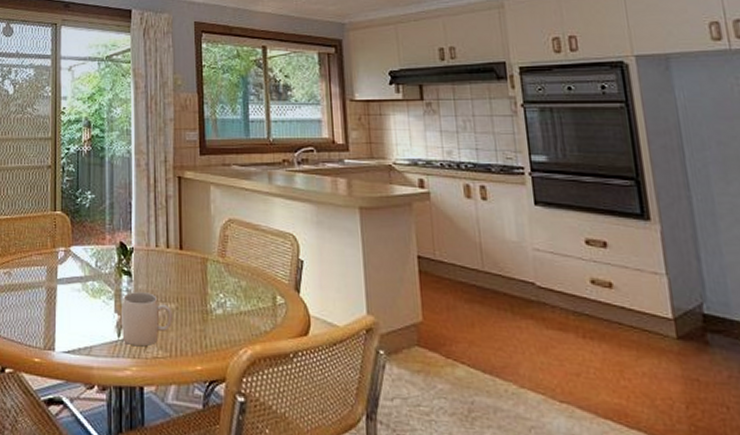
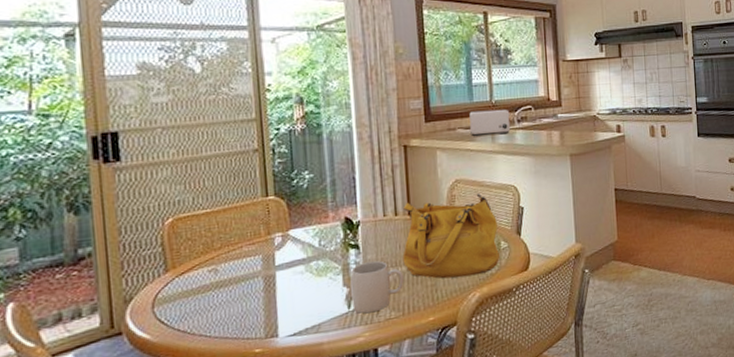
handbag: none [172,236,275,329] -> present [402,193,500,279]
toaster: none [245,148,290,176] -> present [469,109,511,137]

